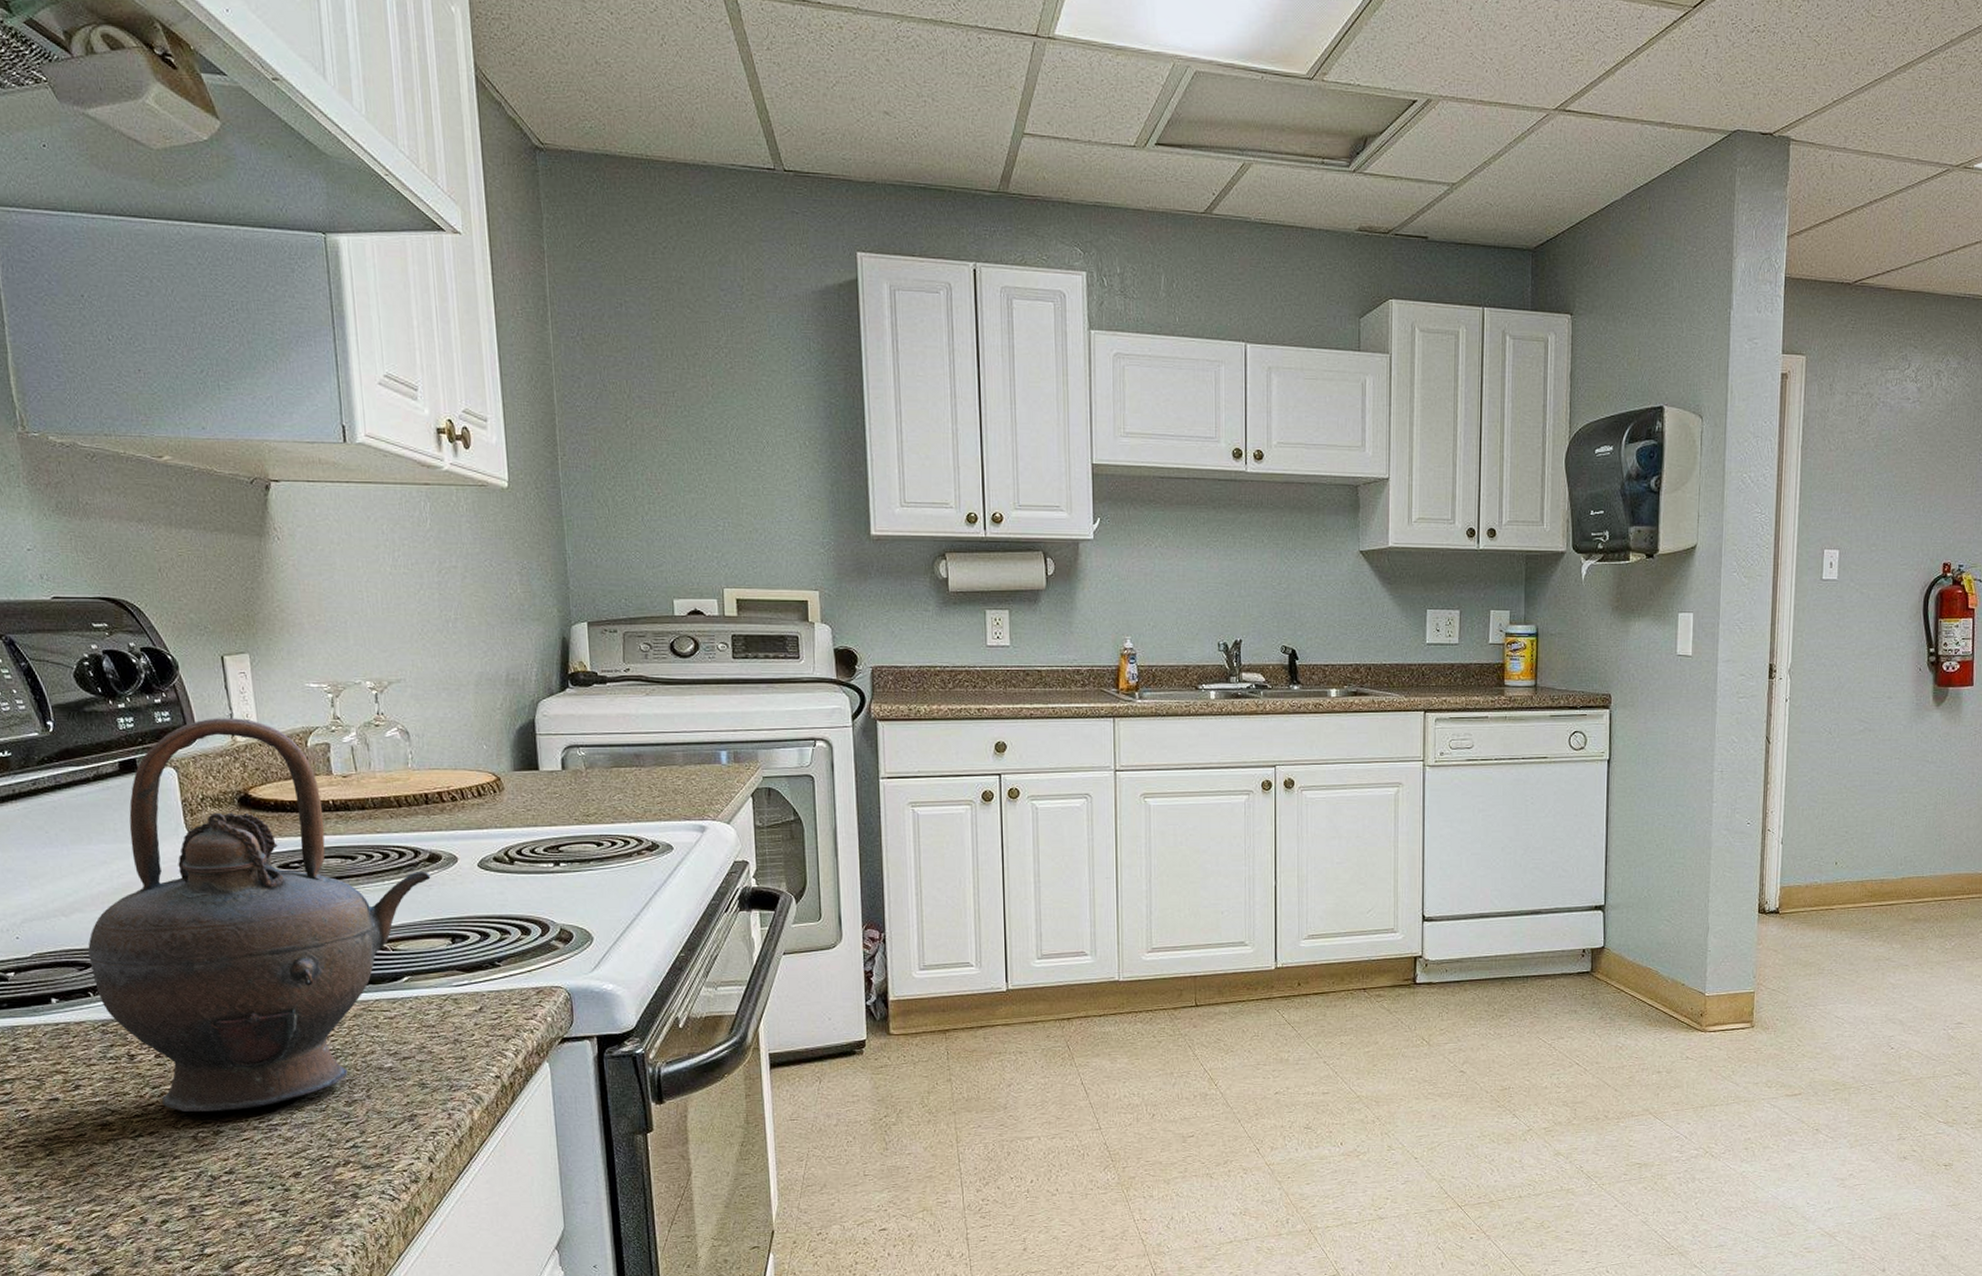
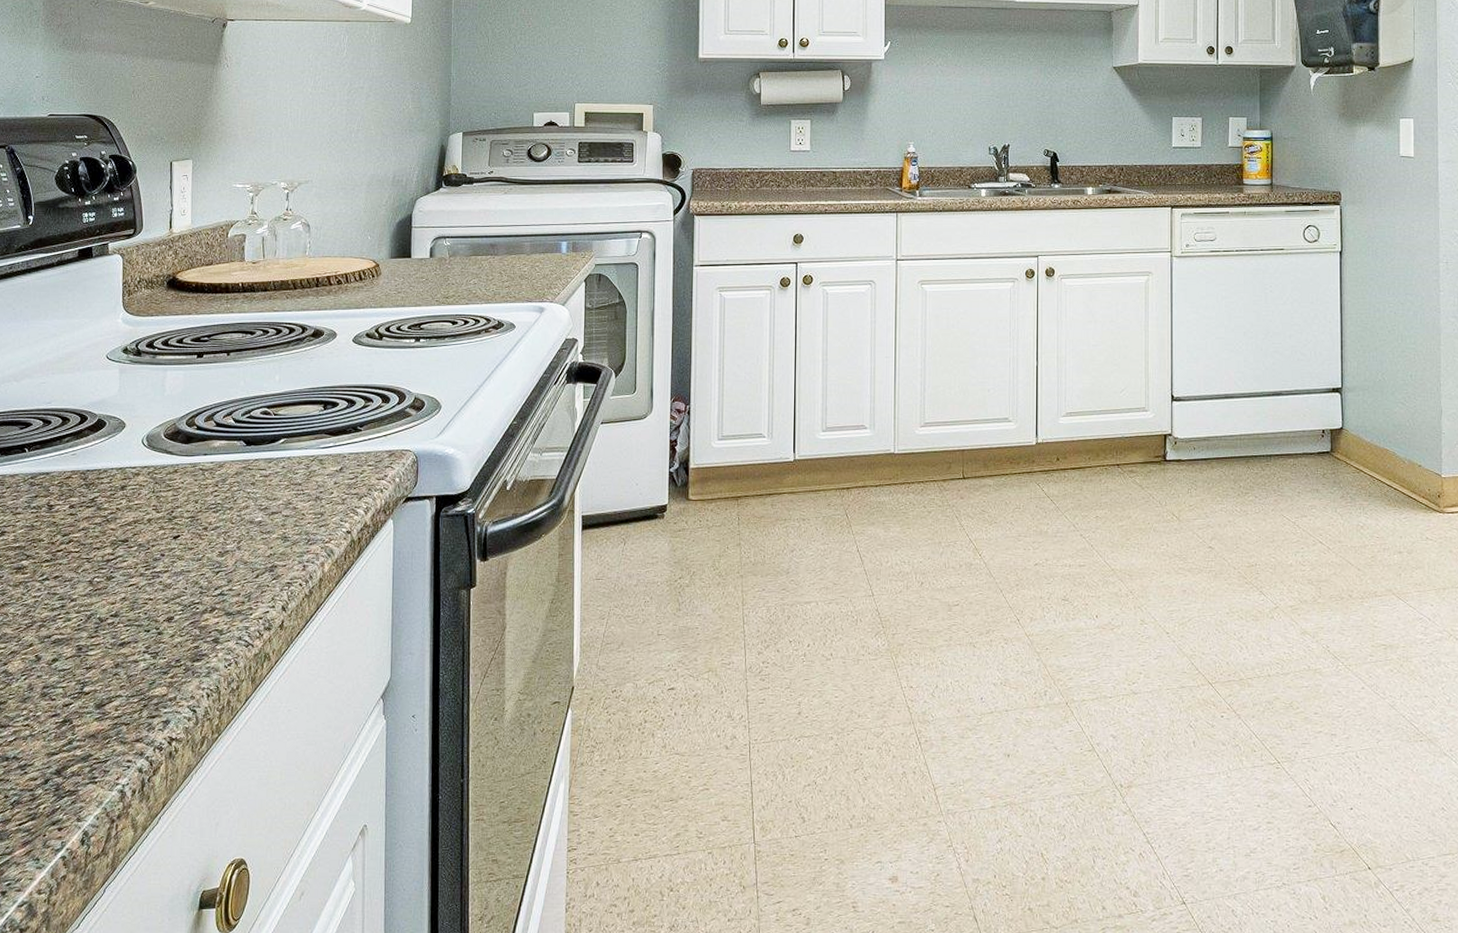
teapot: present [88,718,431,1113] -> none [30,213,313,559]

